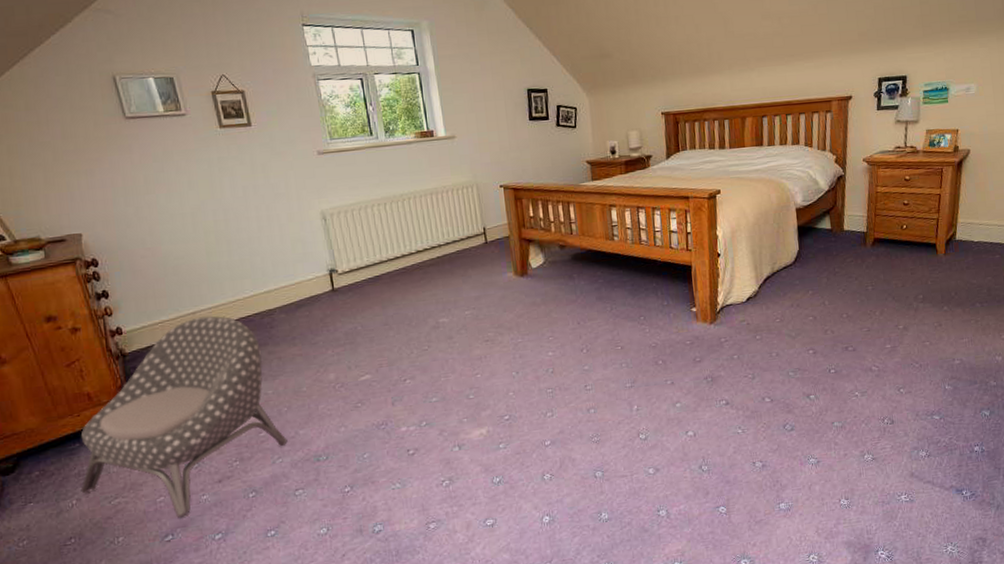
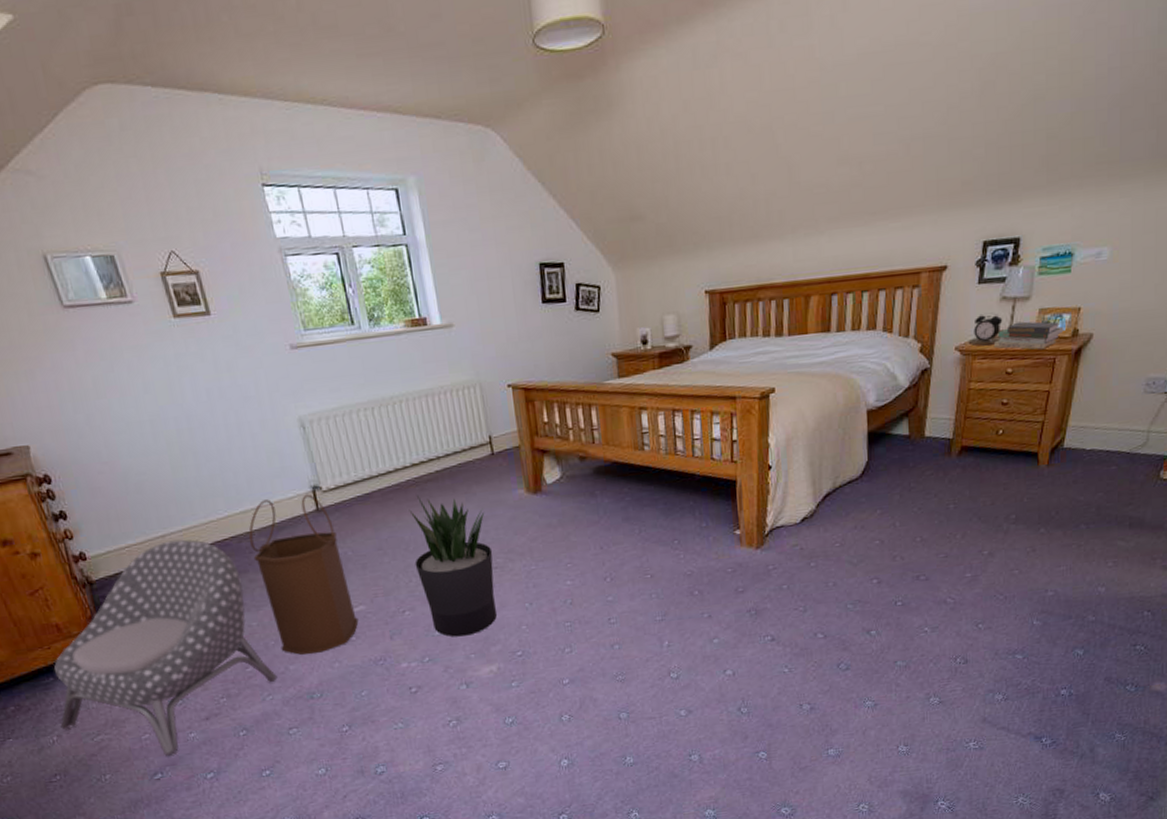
basket: none [270,276,364,420] -> present [248,494,359,655]
planter: none [413,277,487,403] -> present [409,495,497,637]
alarm clock: none [873,132,899,158] -> present [968,312,1003,346]
books: none [893,139,947,162] -> present [993,321,1064,350]

